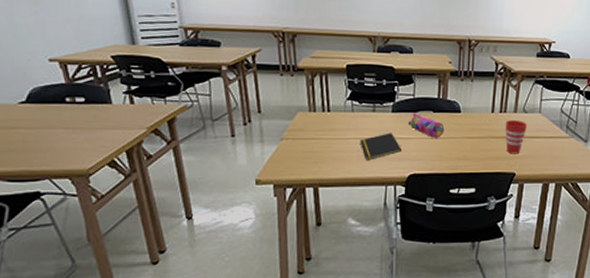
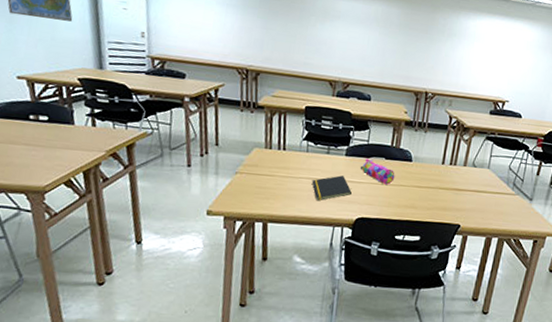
cup: present [505,120,528,154] -> none [453,173,476,207]

